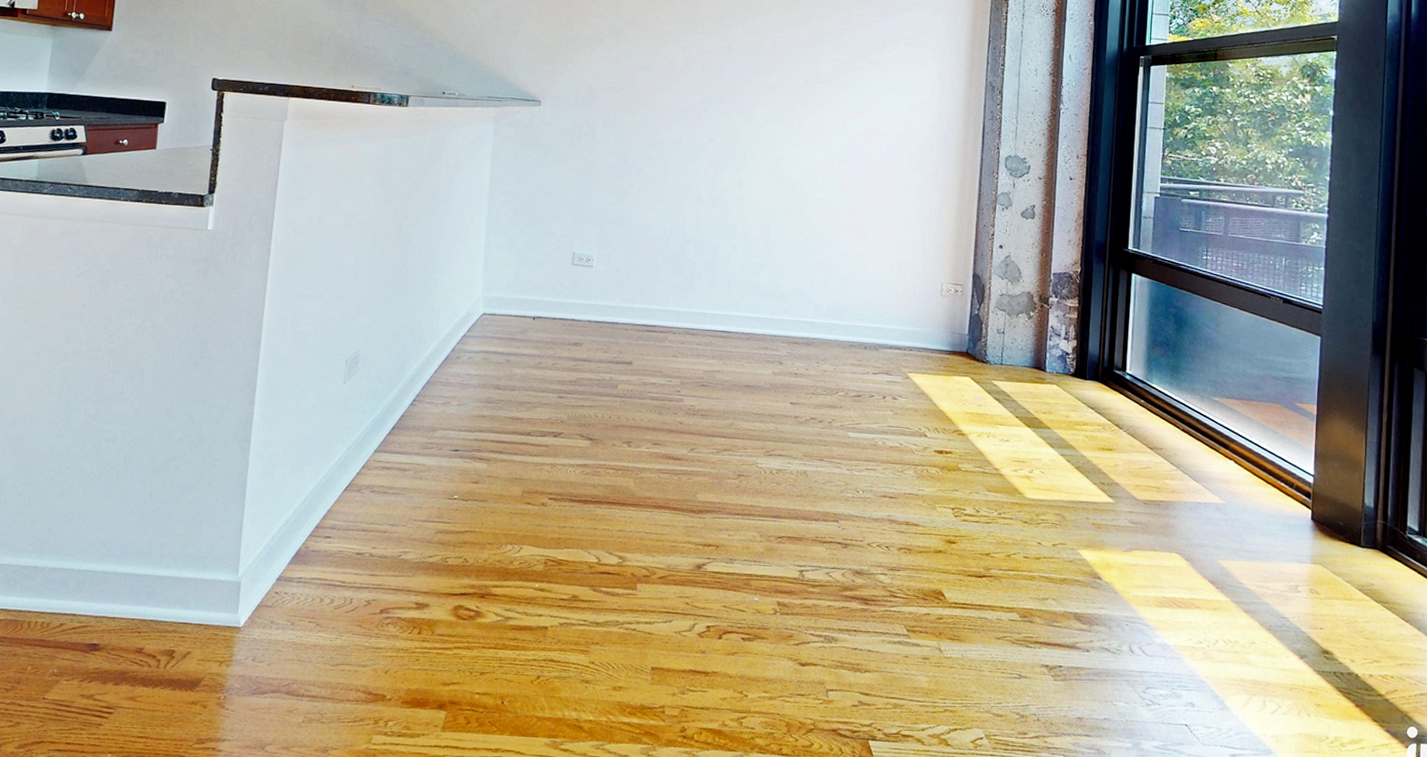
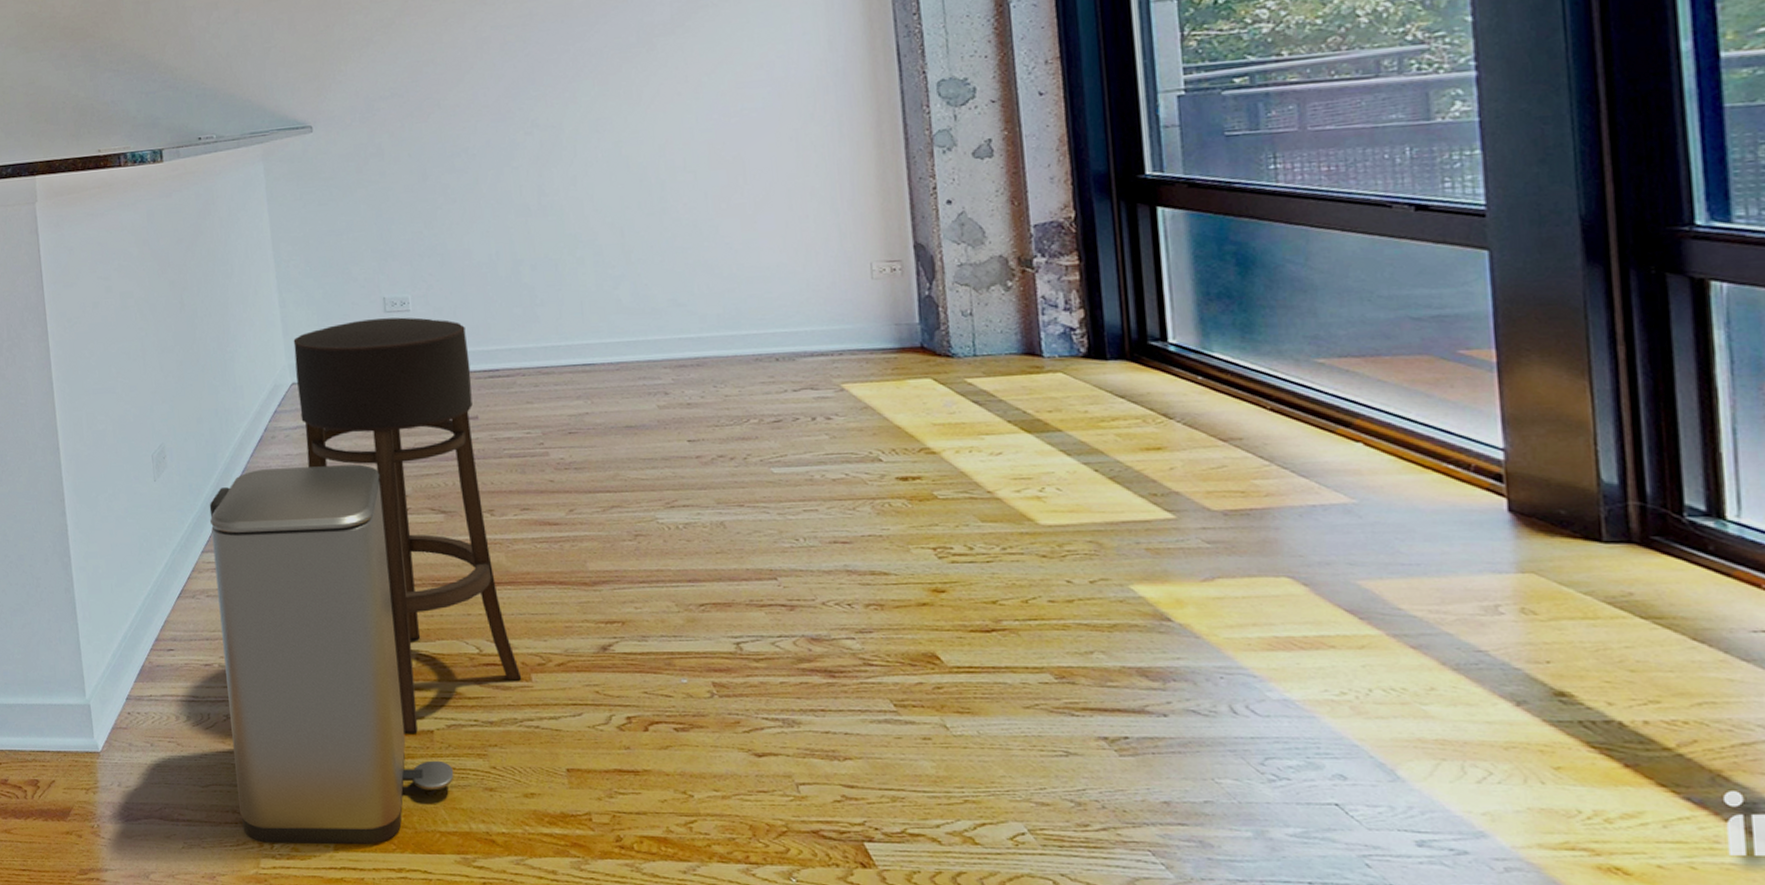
pedal bin: none [362,384,559,726] -> present [209,464,454,844]
bar stool: none [483,268,635,628] -> present [293,317,521,733]

